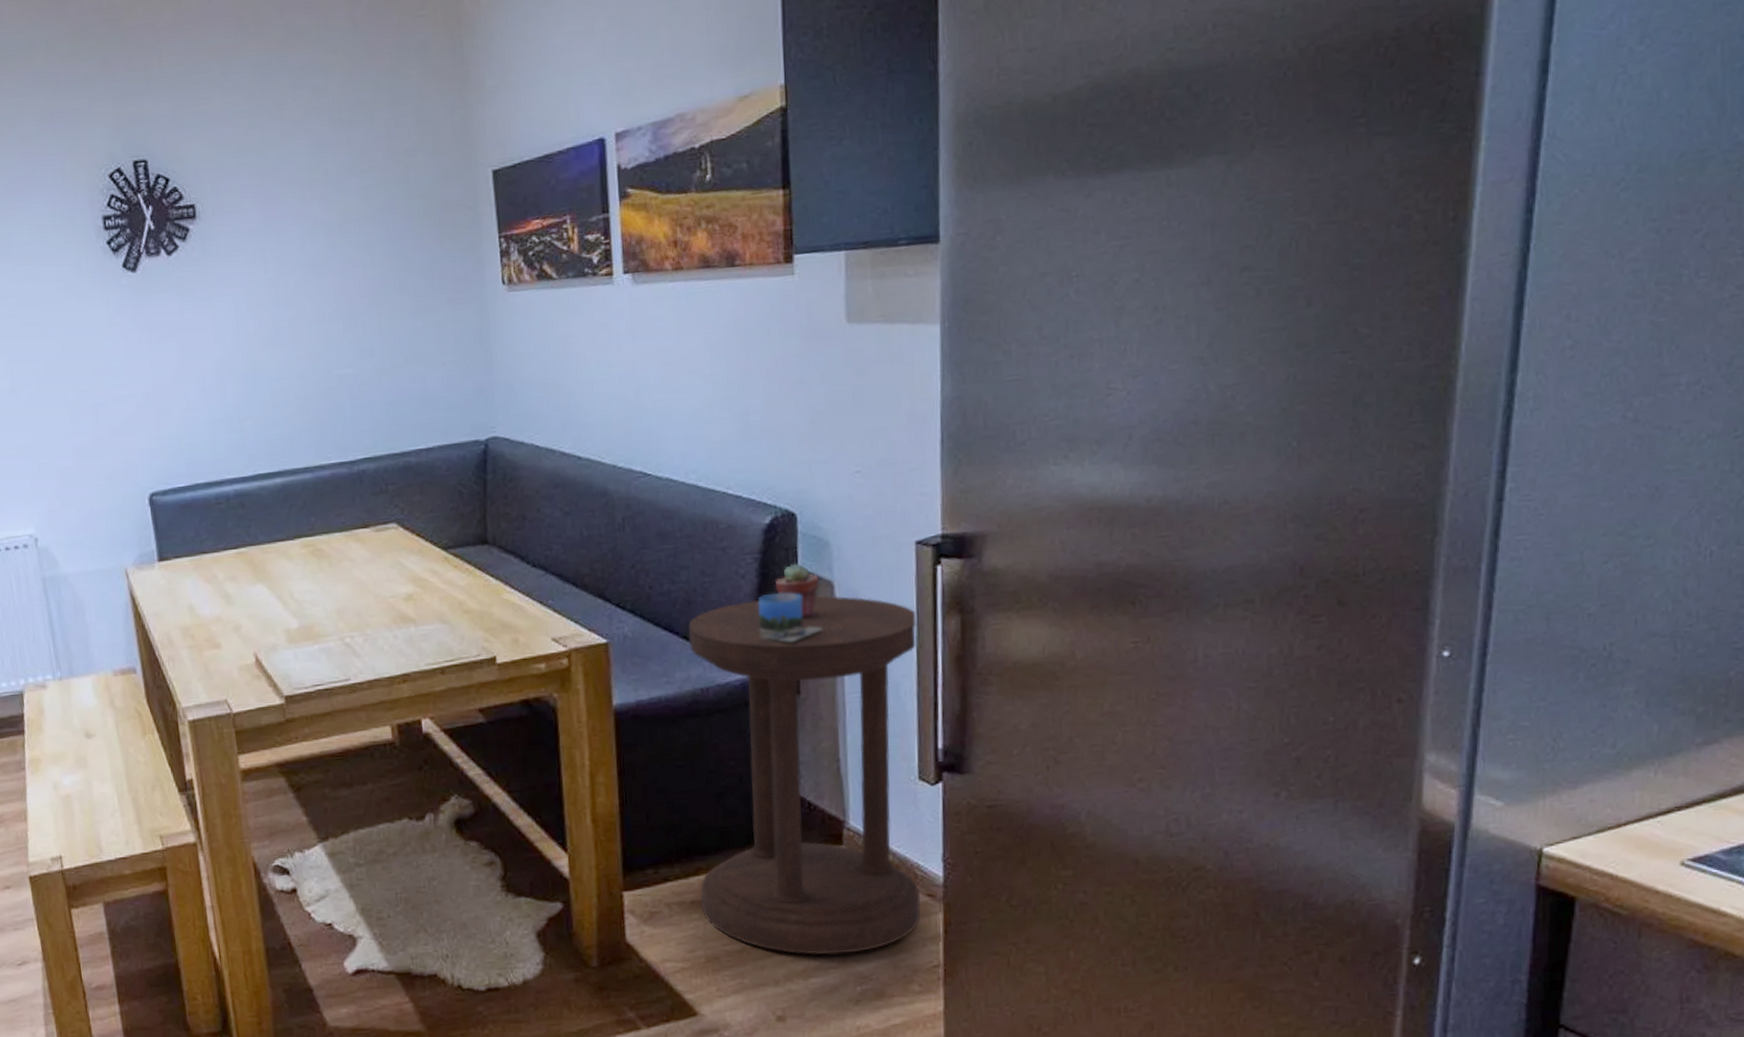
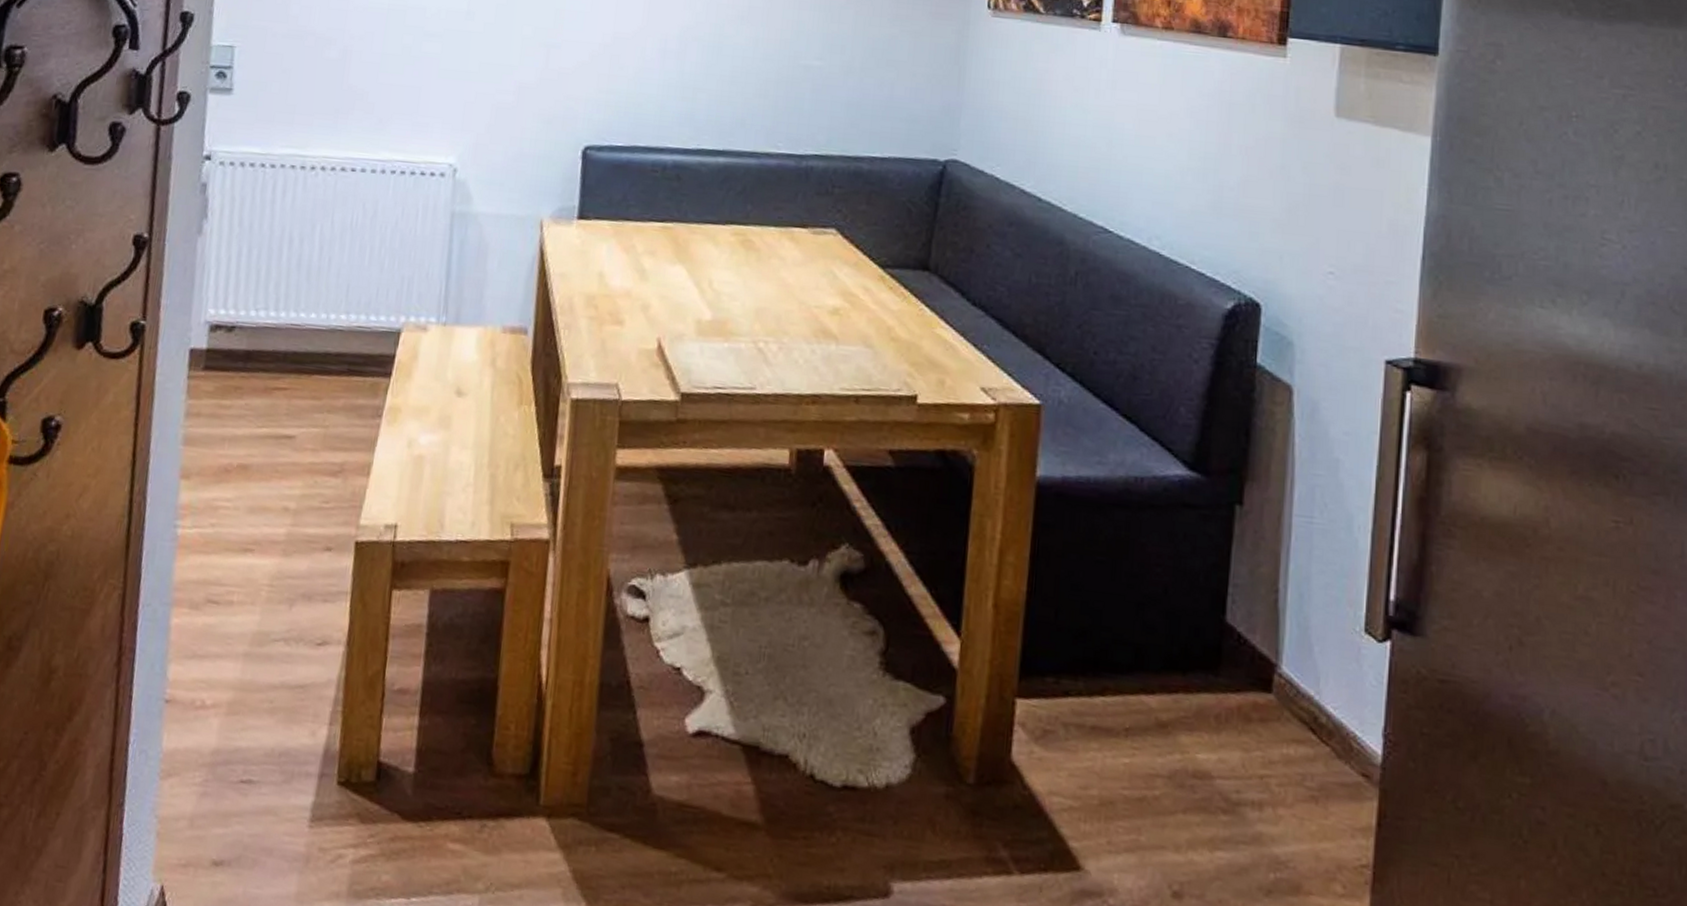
side table: present [688,595,921,955] -> none [1102,388,1379,830]
mug: present [757,592,823,643] -> none [1206,385,1276,446]
potted succulent: present [774,563,820,617] -> none [1229,358,1279,421]

